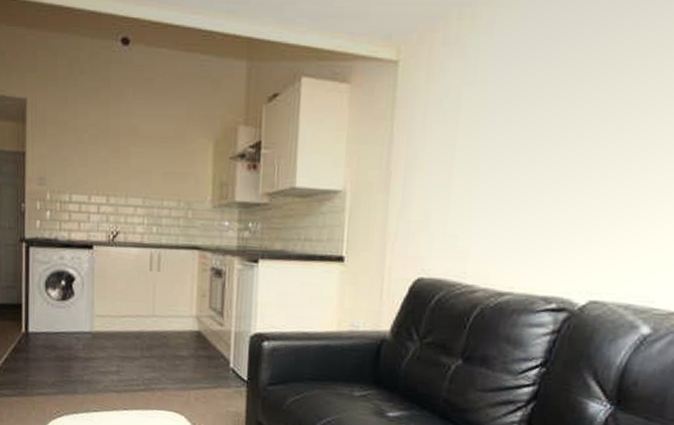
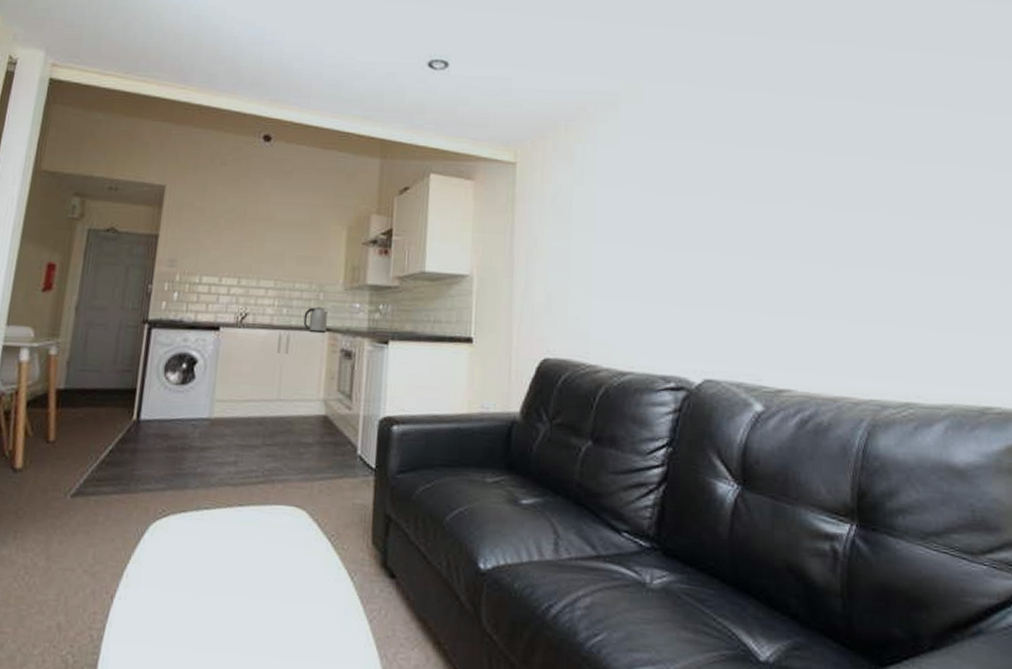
kettle: none [173,225,197,252] -> present [303,307,328,334]

